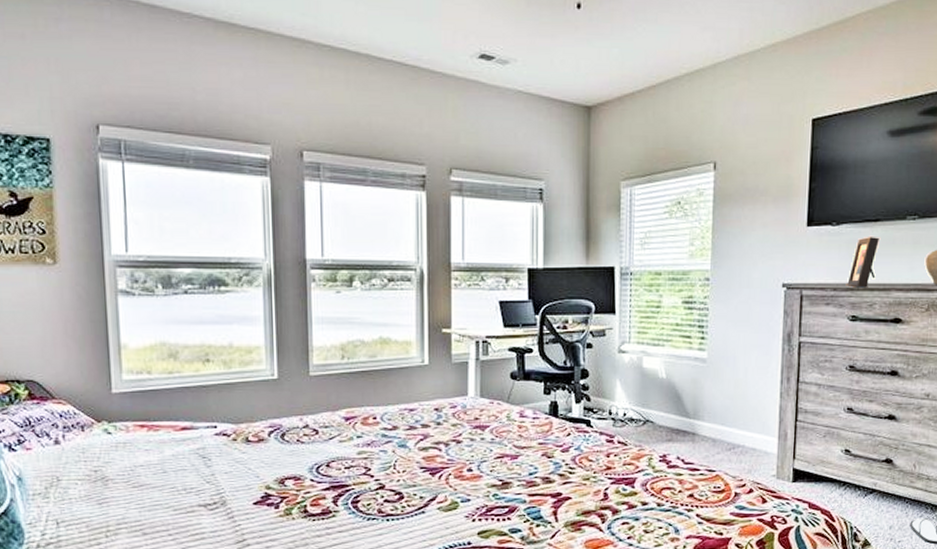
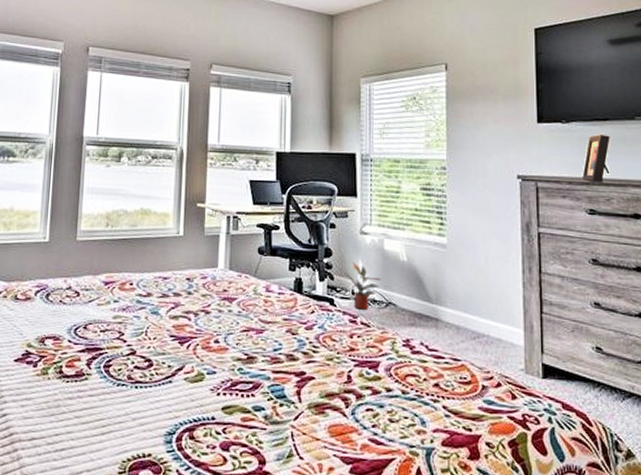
potted plant: none [602,382,640,429] -> present [345,262,382,310]

